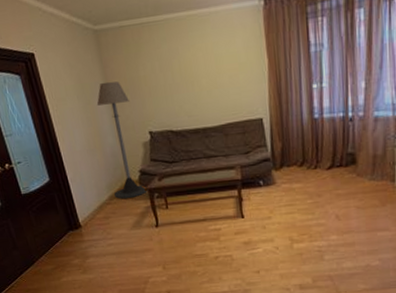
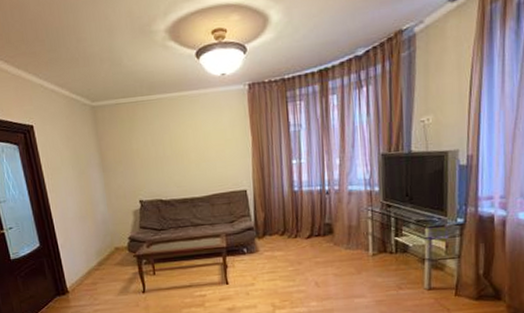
floor lamp: present [96,81,149,199] -> none [90,153,137,265]

